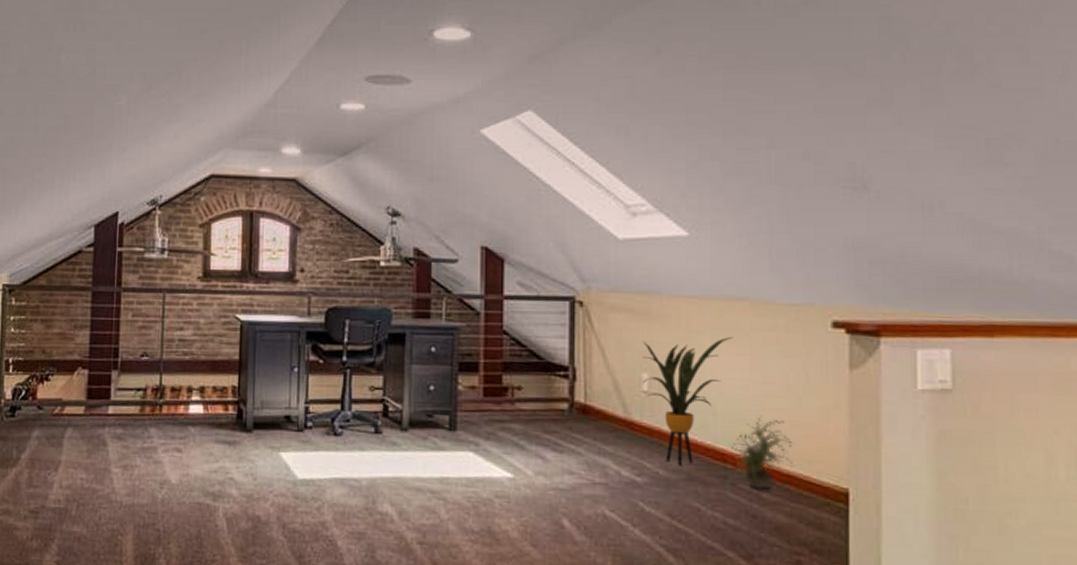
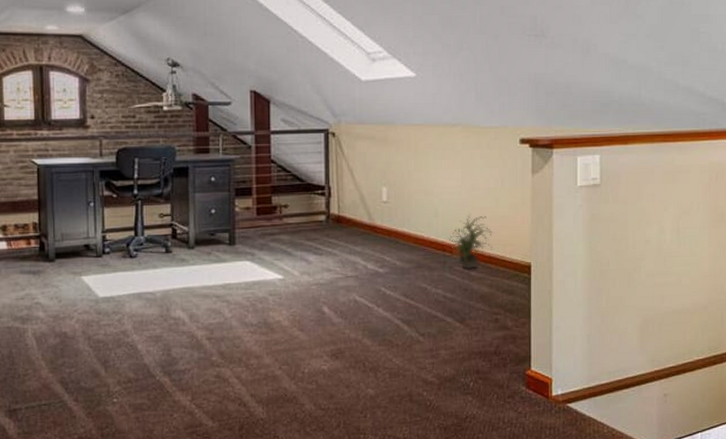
house plant: present [642,336,733,467] -> none [382,154,450,258]

